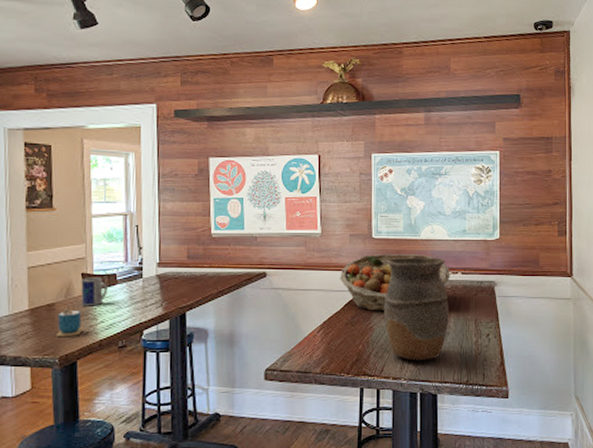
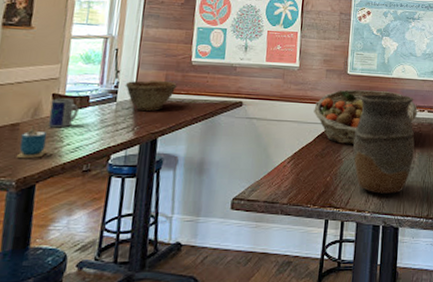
bowl: none [149,254,199,287] -> present [125,80,177,112]

